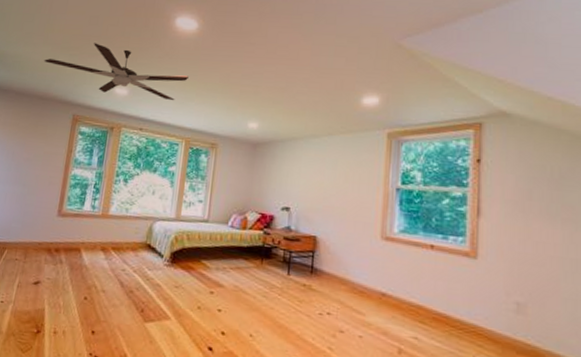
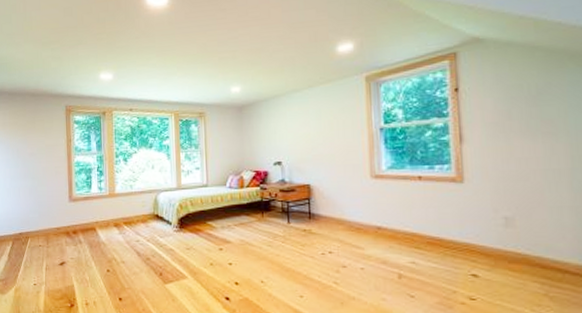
ceiling fan: present [43,43,189,100] -> none [28,33,167,80]

